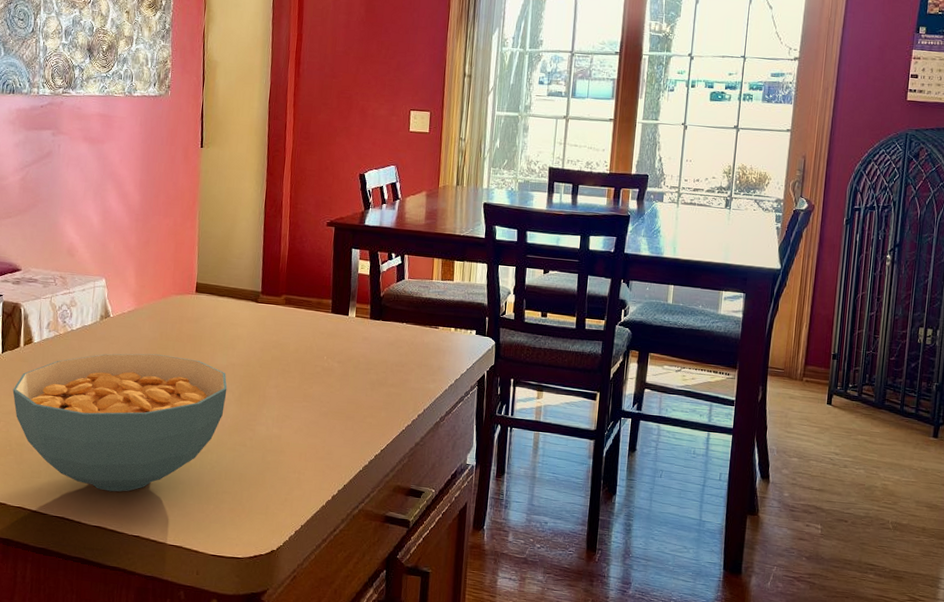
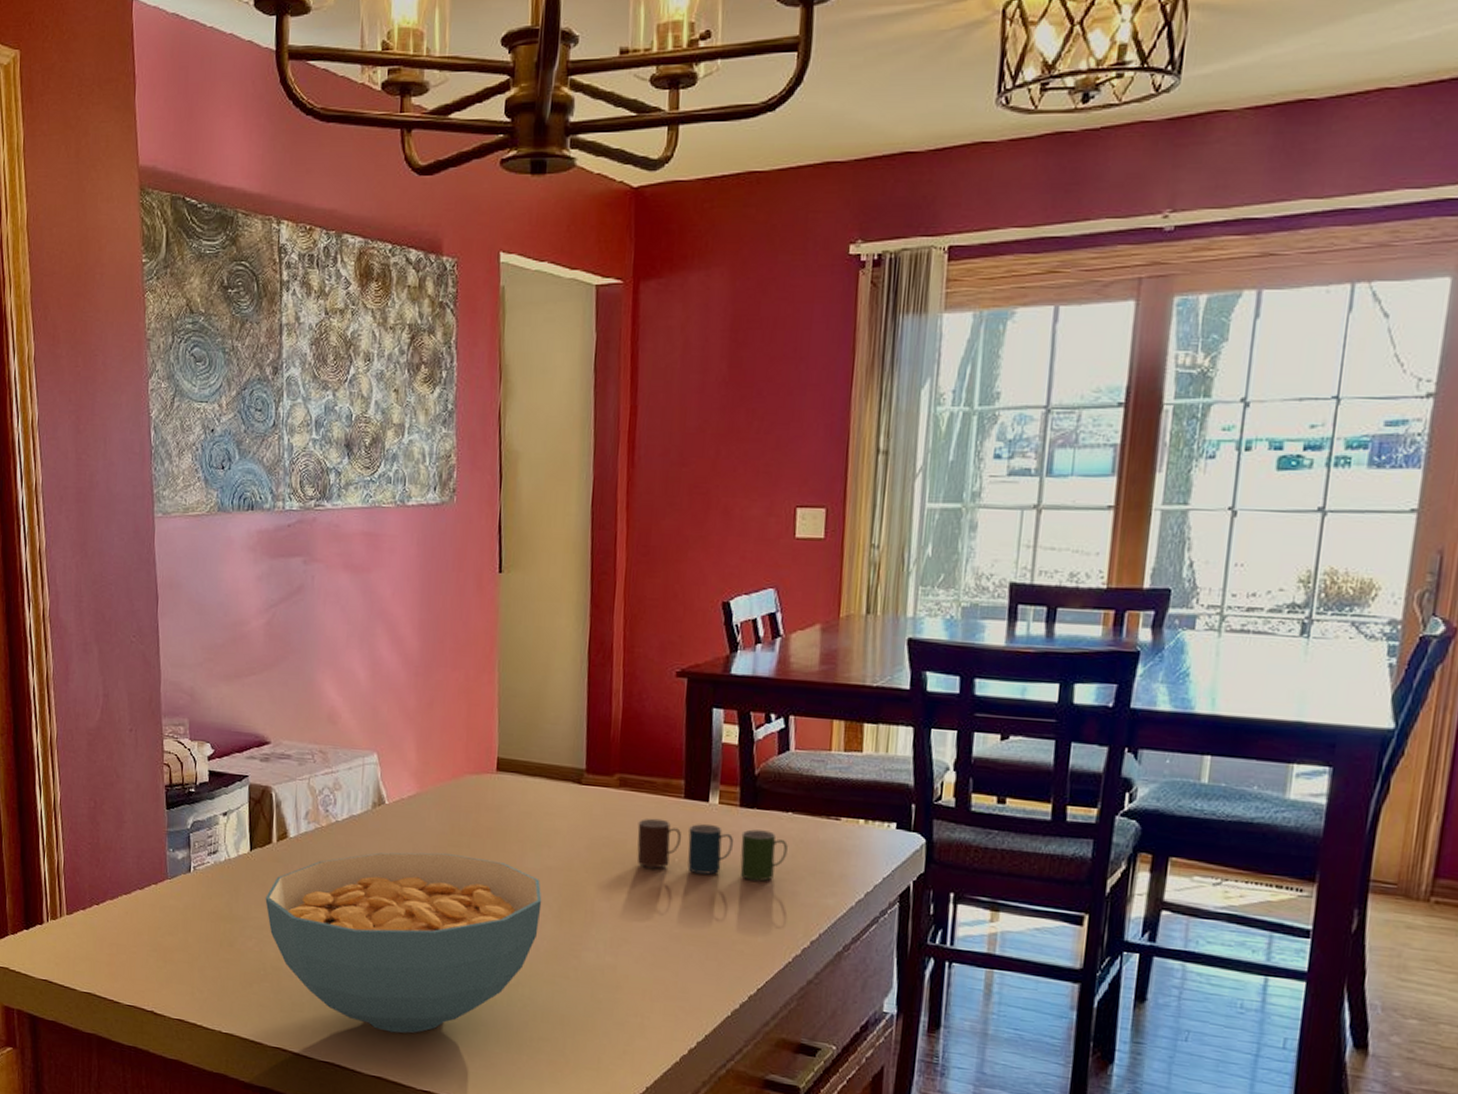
cup: none [297,327,403,373] -> present [637,818,788,882]

